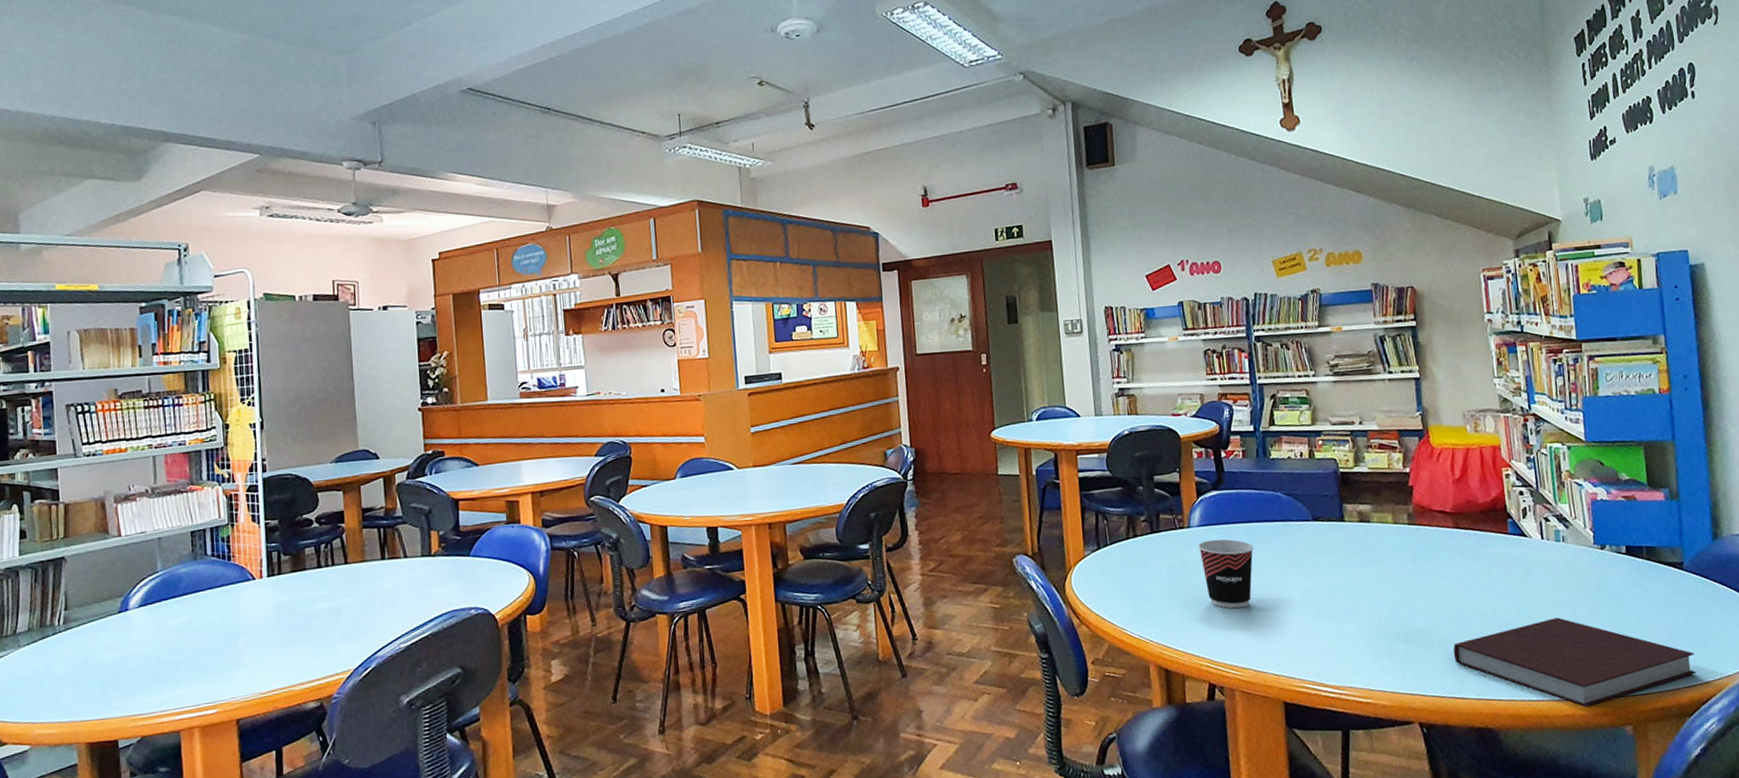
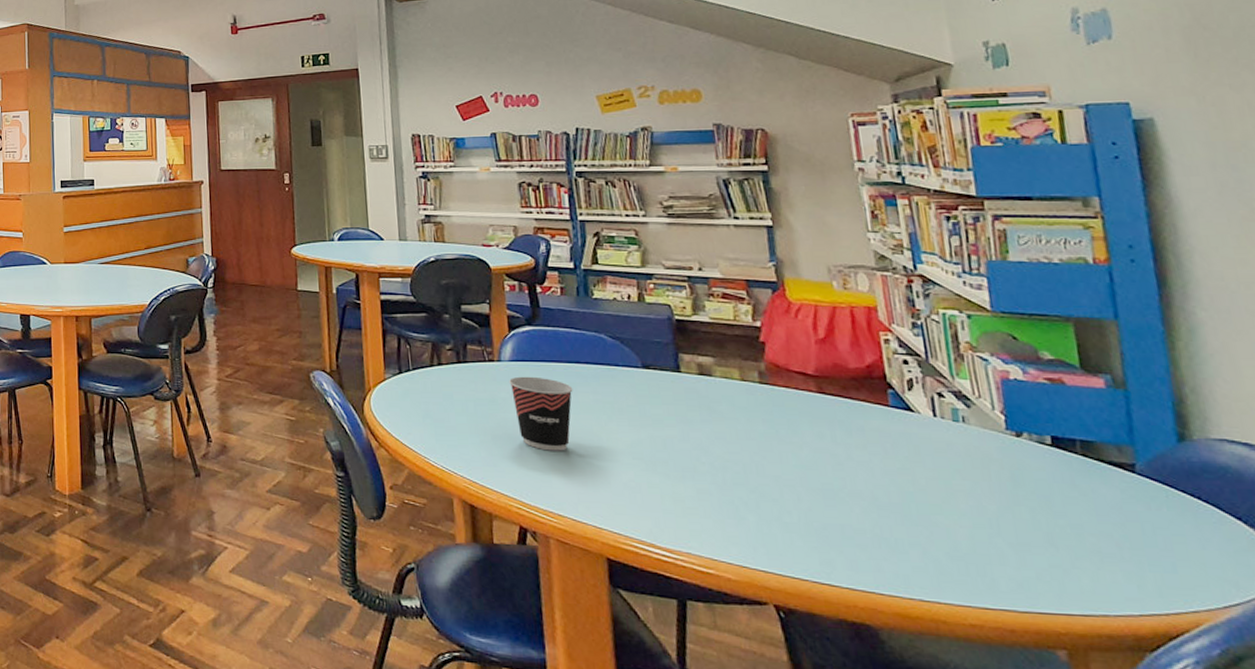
notebook: present [1453,617,1696,708] -> none [817,508,1159,620]

